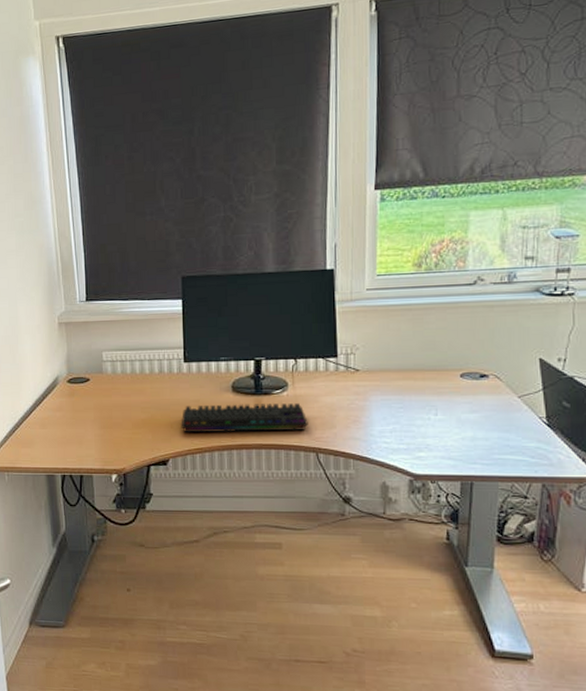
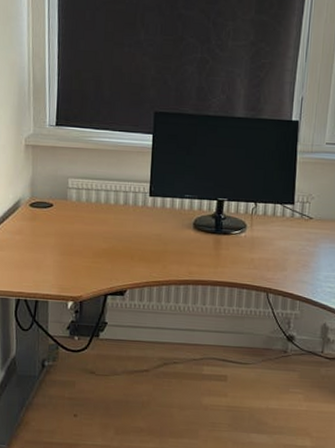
keyboard: present [181,403,308,433] -> none [141,239,262,271]

